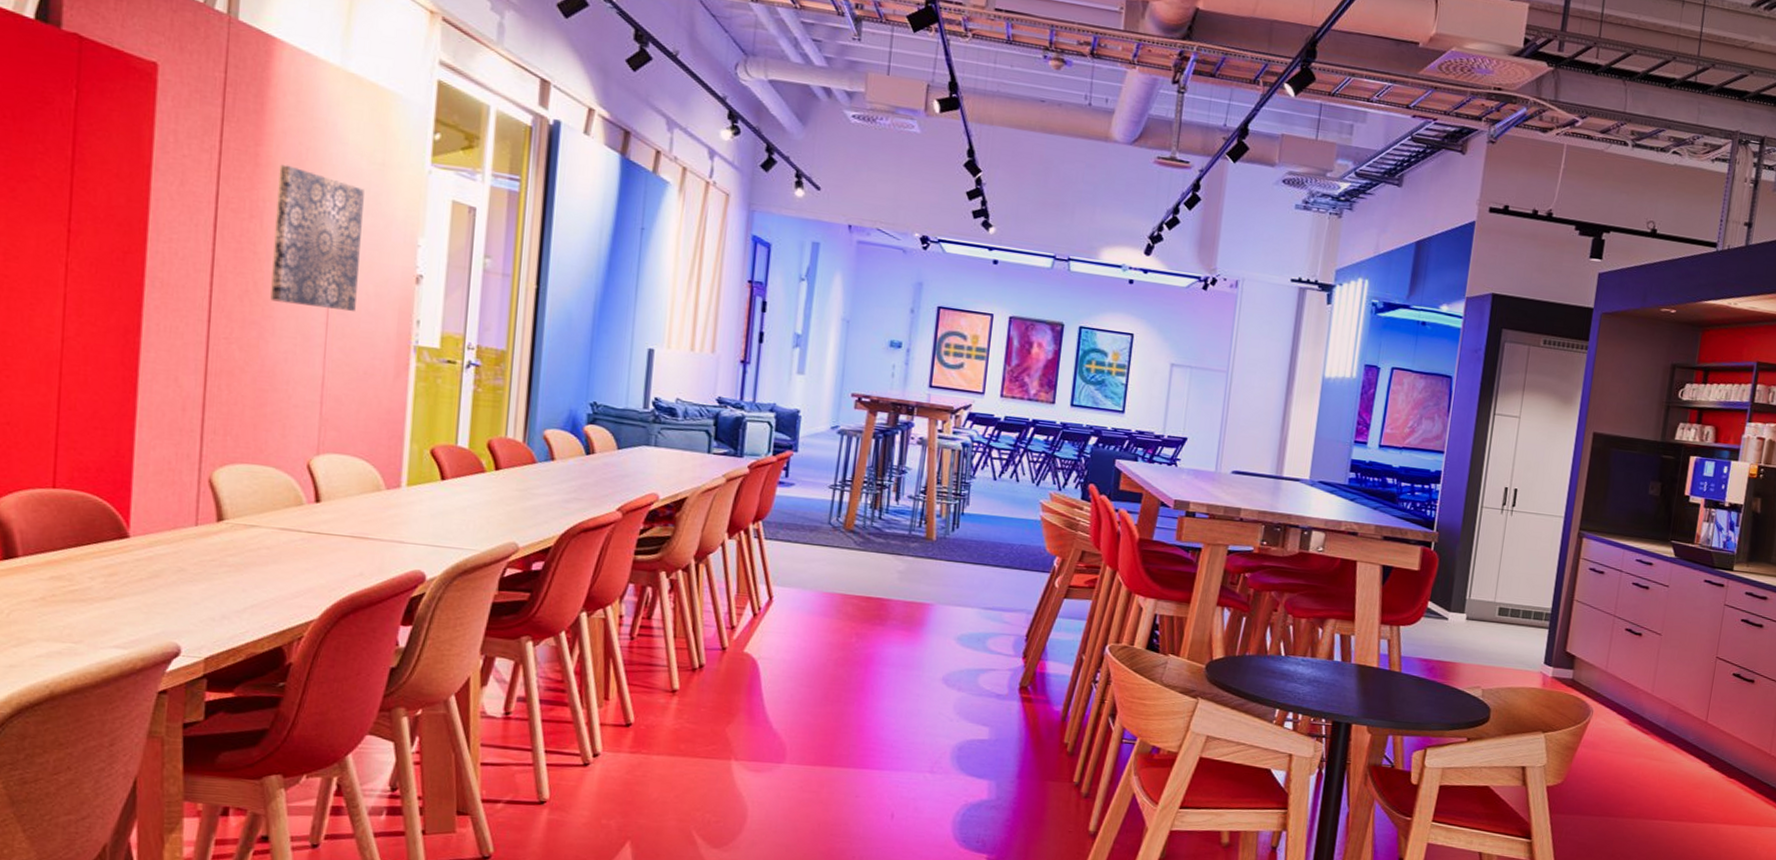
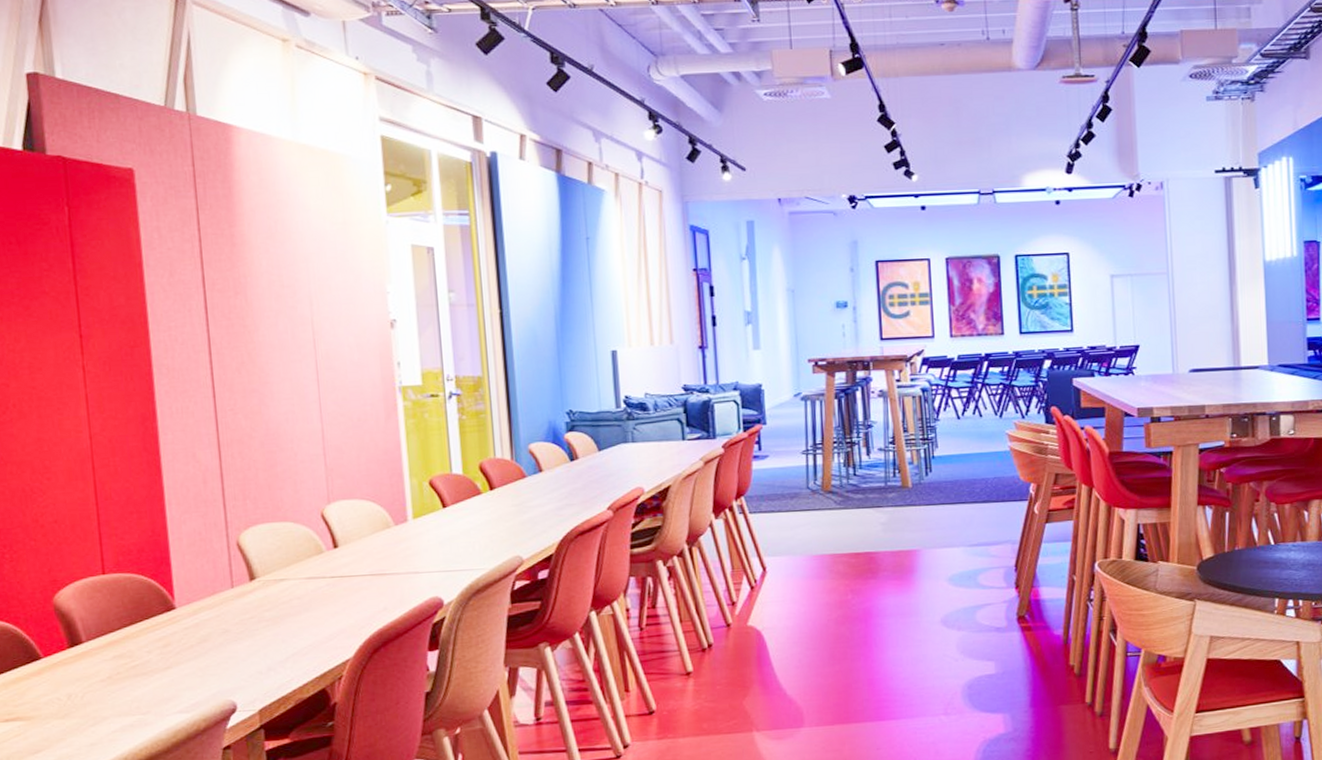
wall art: present [270,164,364,311] -> none [254,240,341,368]

